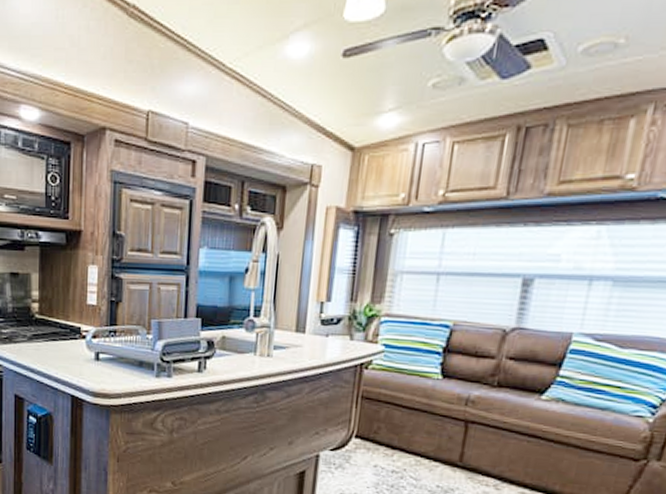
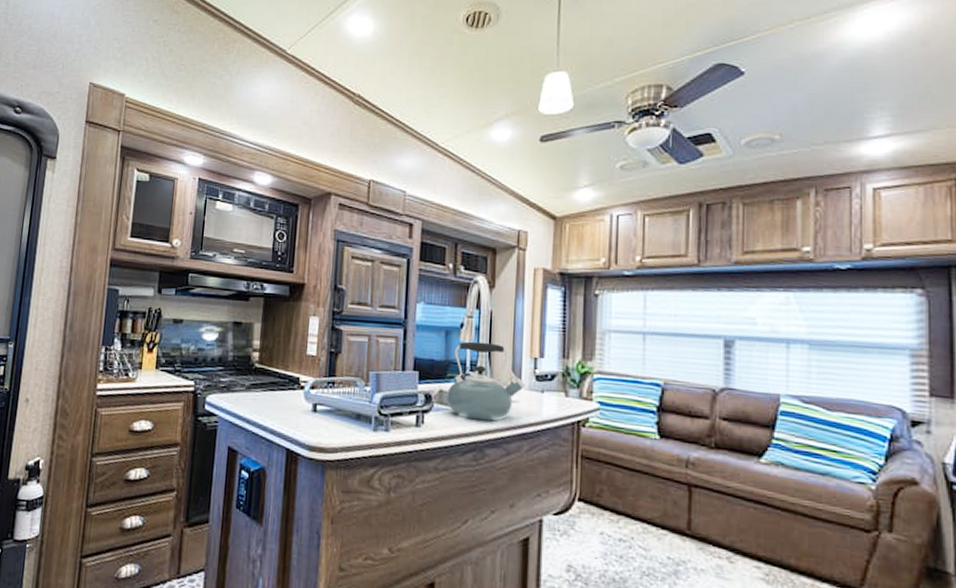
kettle: none [229,286,310,366] -> present [447,341,526,421]

